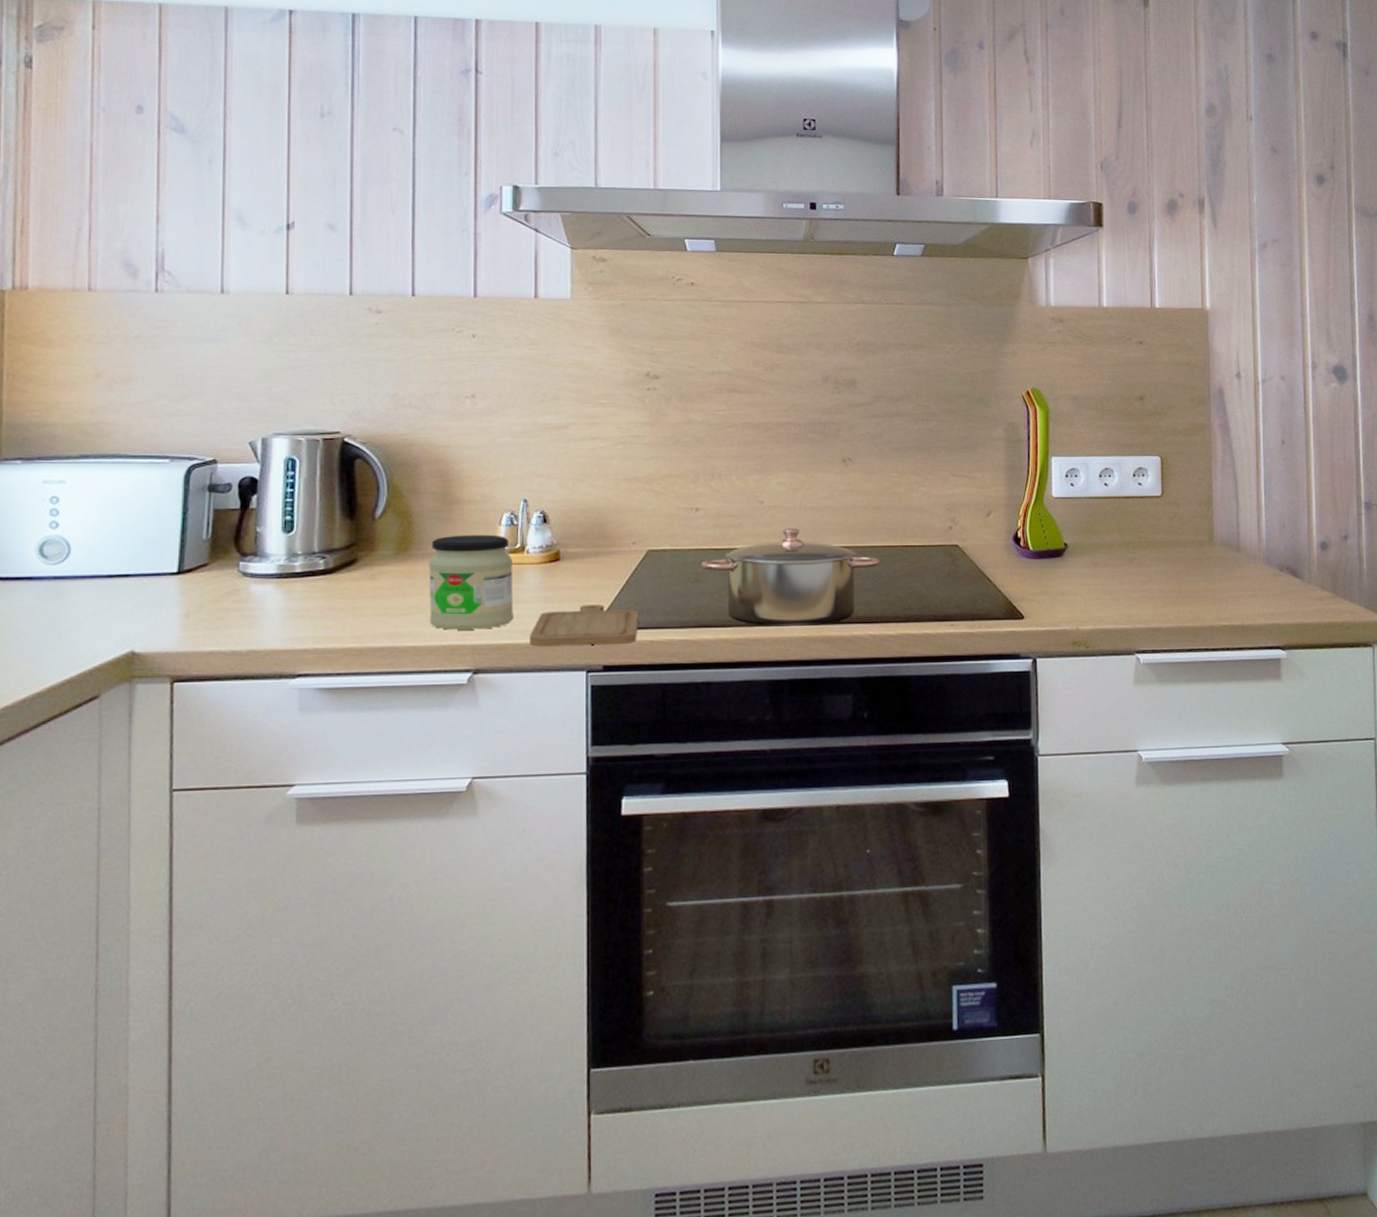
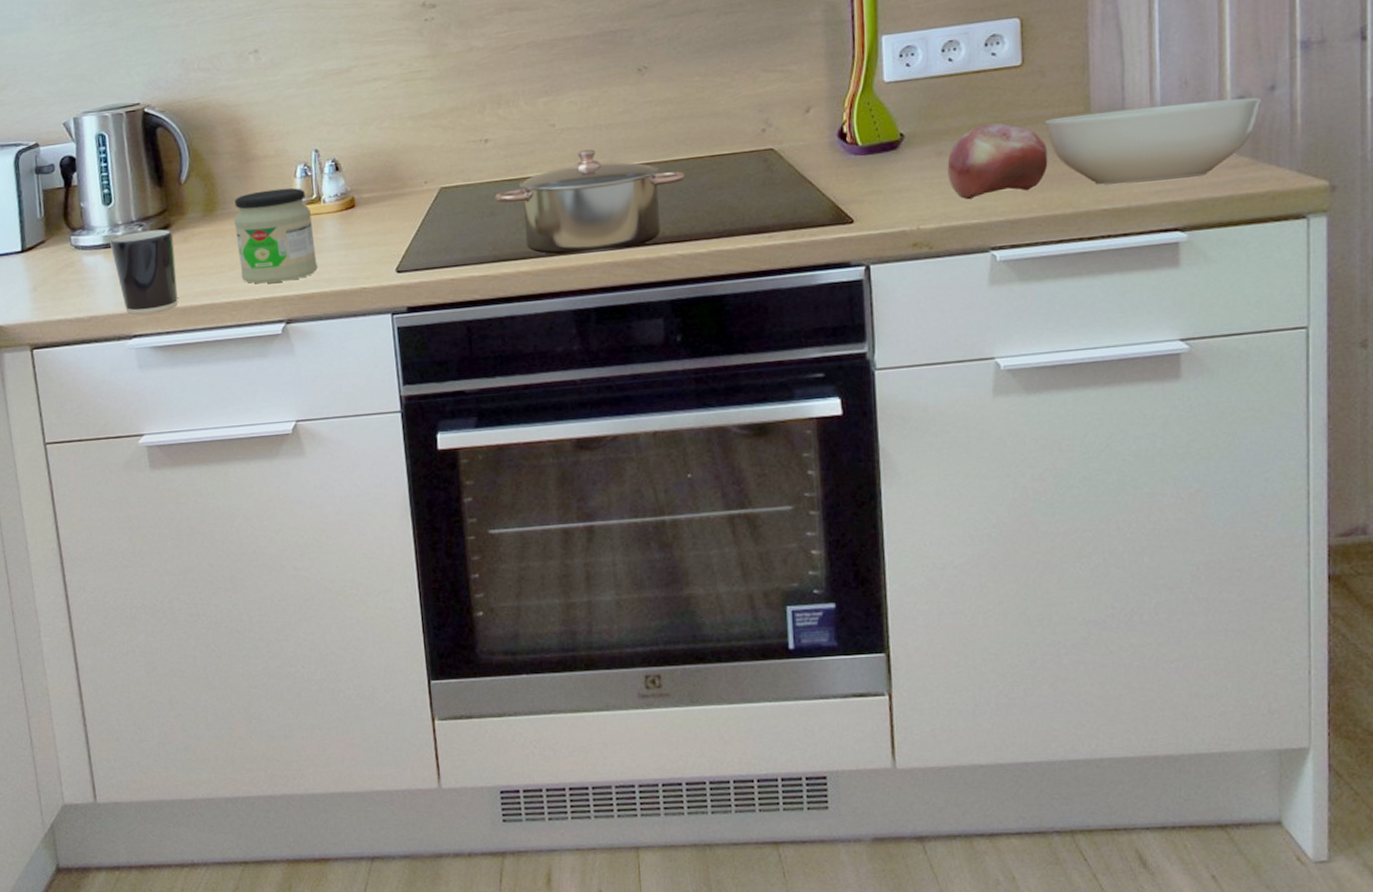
mug: none [285,564,359,653] -> present [110,229,178,316]
chopping board: present [530,605,639,647] -> none [334,247,438,294]
fruit: none [1102,542,1181,607] -> present [947,122,1048,200]
bowl: none [1178,542,1339,606] -> present [1044,97,1263,185]

